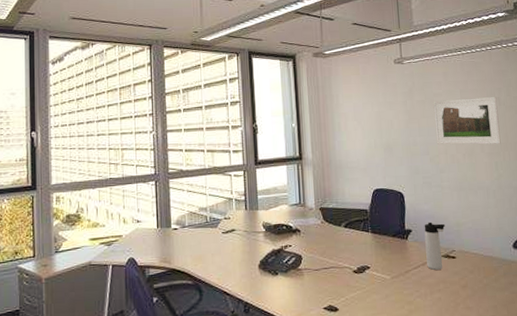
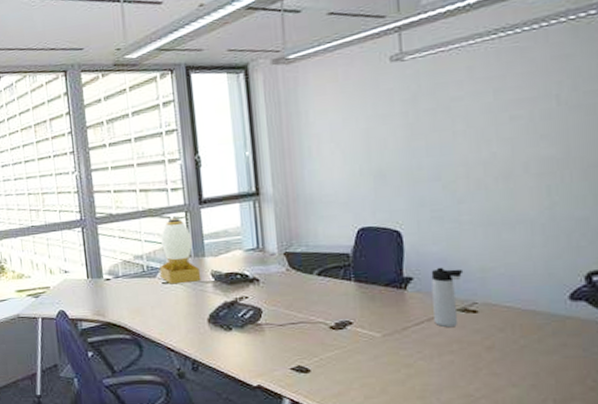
desk lamp: none [221,175,255,234] -> present [160,217,201,285]
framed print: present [433,97,501,145] -> none [449,94,558,166]

